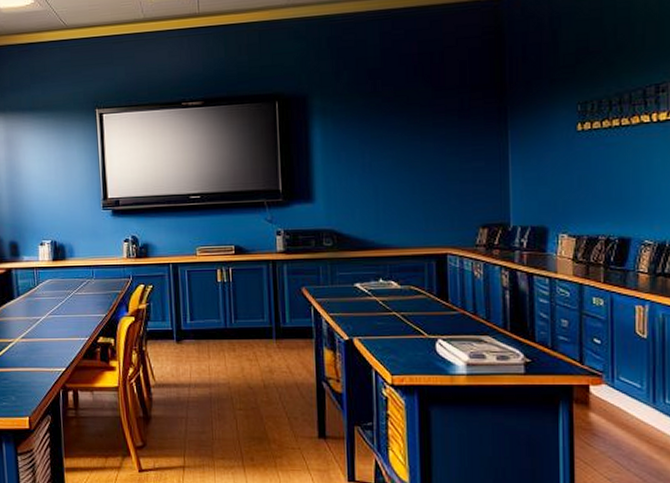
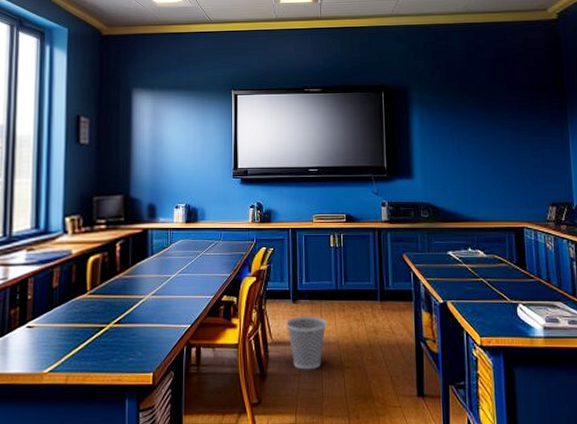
wastebasket: none [170,357,215,412] -> present [286,316,327,370]

